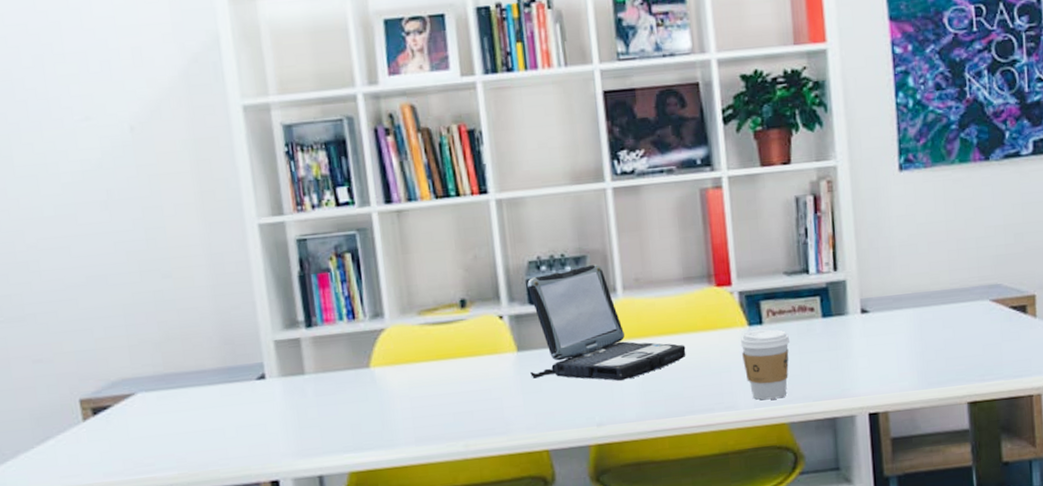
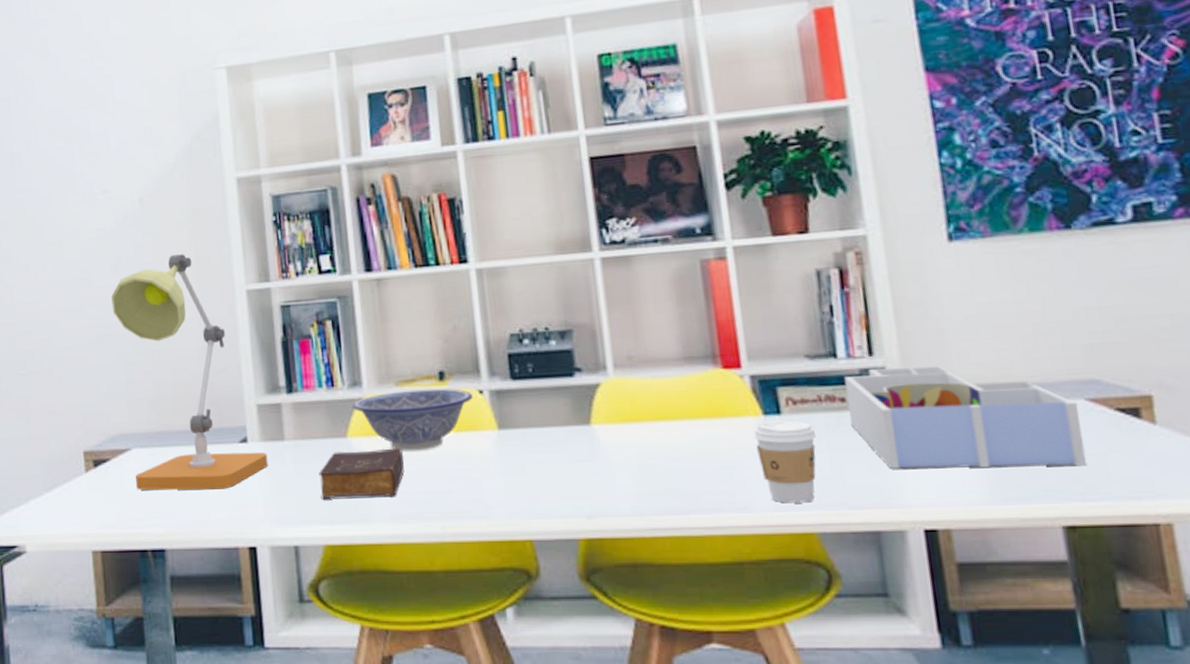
desk lamp: none [102,187,289,435] -> present [111,254,268,491]
book: none [341,374,428,429] -> present [318,448,404,500]
decorative bowl: none [374,315,493,378] -> present [352,388,473,451]
laptop: present [527,263,686,381] -> none [509,338,689,469]
desk organizer: none [813,277,988,365] -> present [843,366,1087,469]

